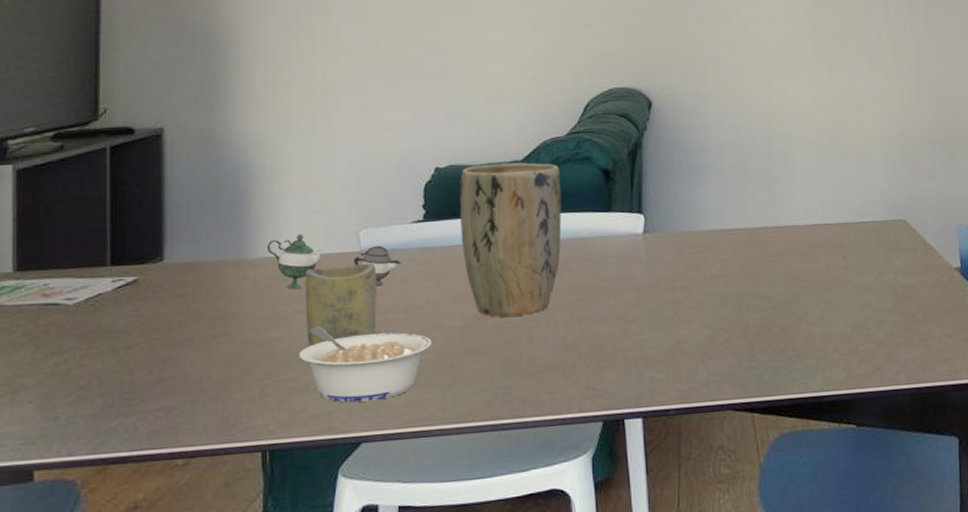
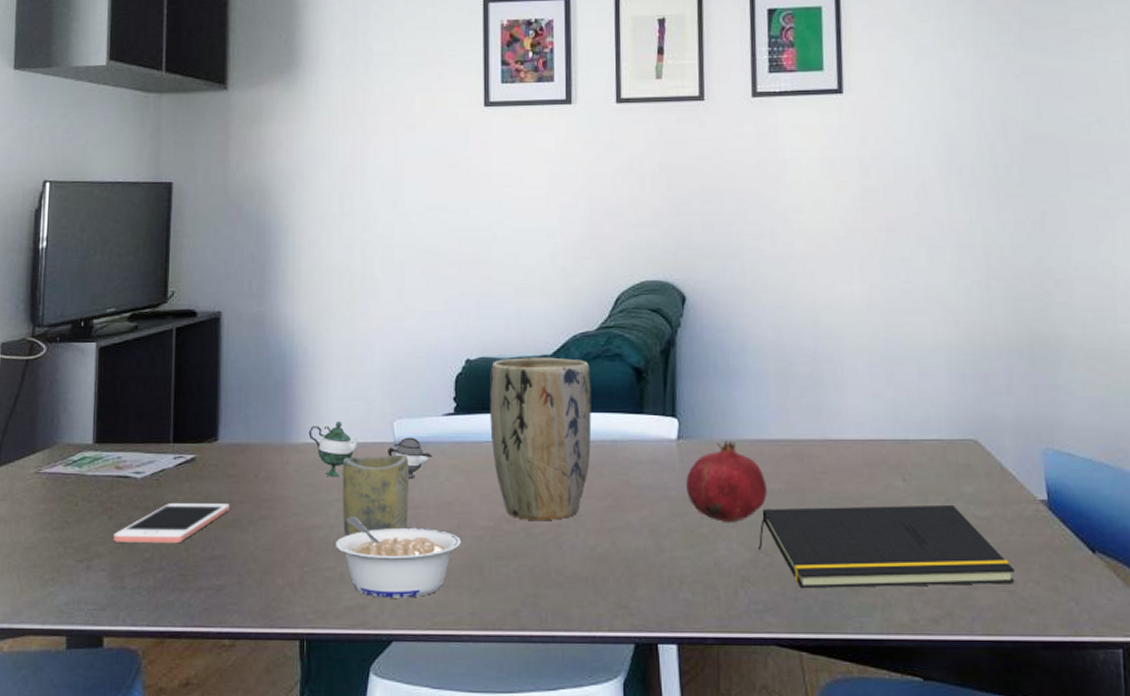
cell phone: none [42,323,179,373] -> present [113,503,230,544]
fruit: none [651,231,725,305] -> present [686,440,767,522]
notepad: none [716,276,933,359] -> present [757,504,1015,589]

